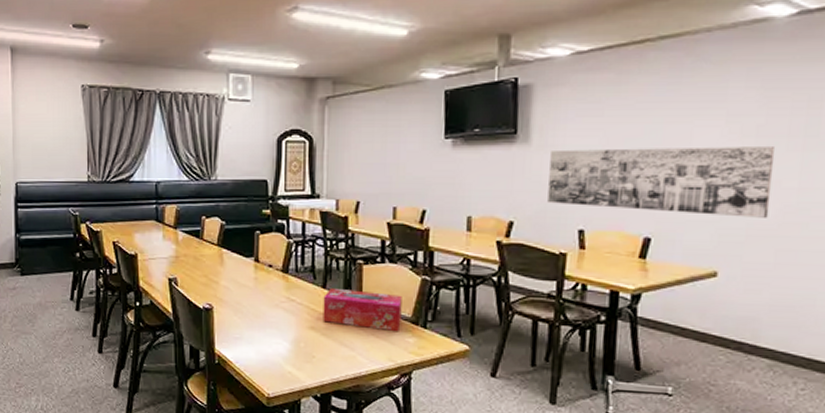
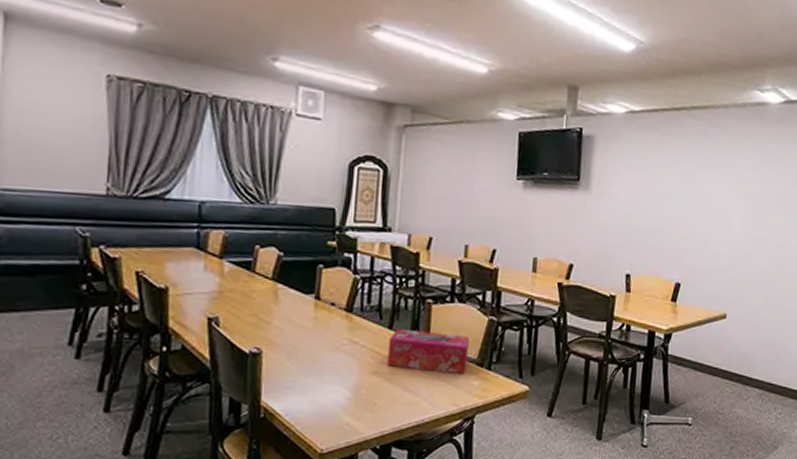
wall art: present [547,145,776,218] -> none [602,199,768,269]

